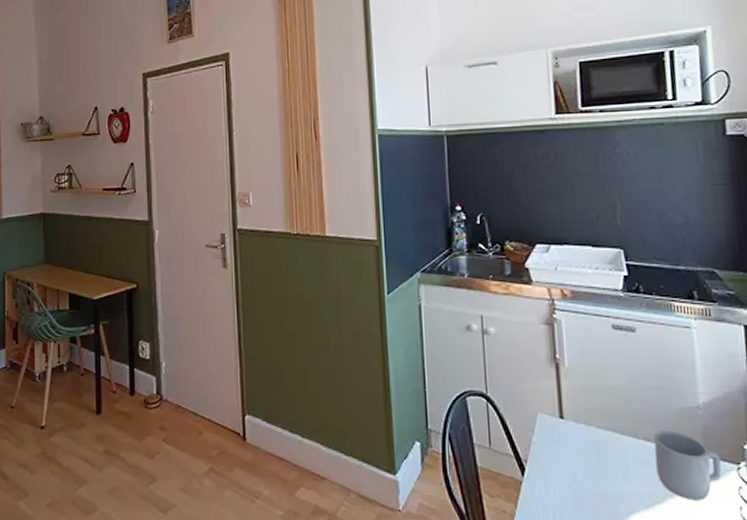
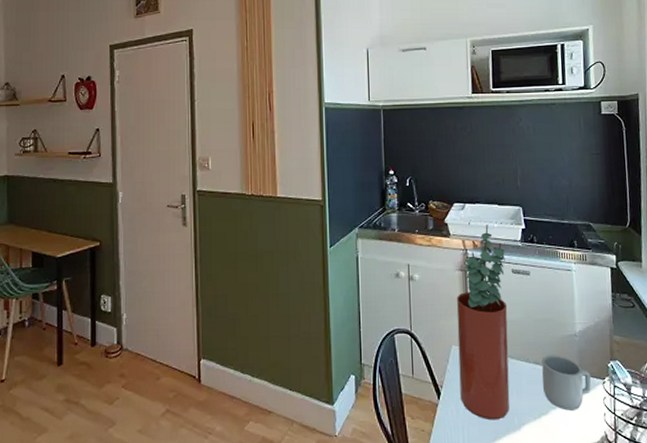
vase: none [541,270,614,506] -> present [456,224,510,420]

